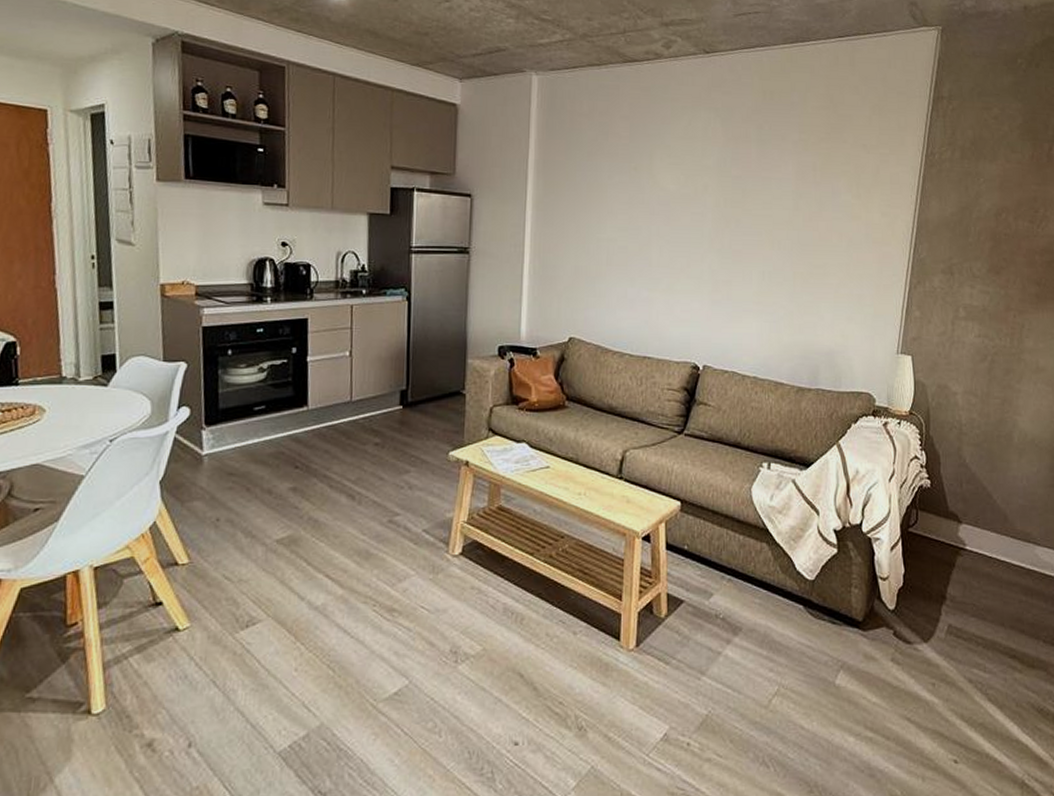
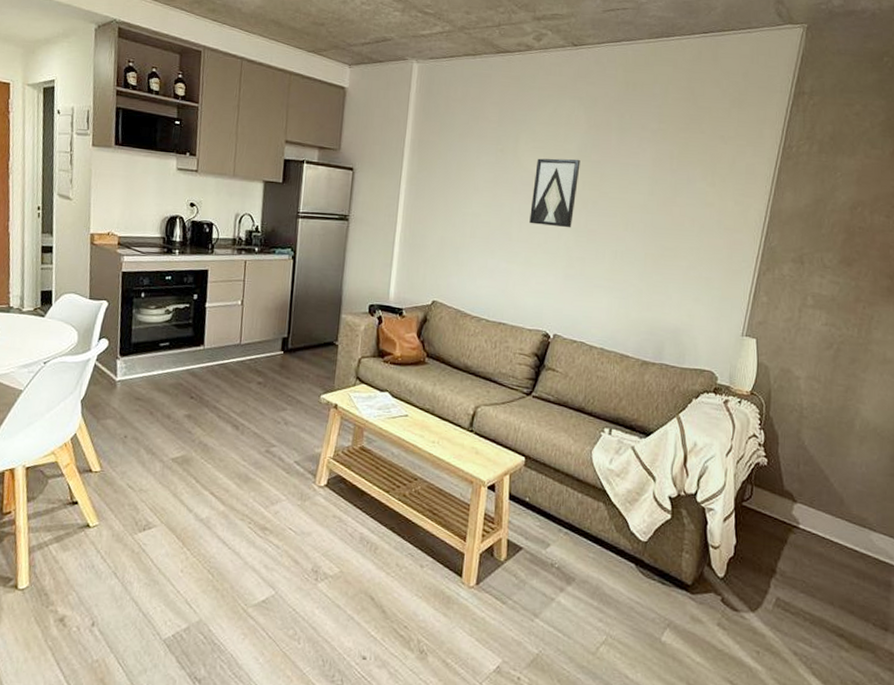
wall art: none [670,175,720,250] -> present [529,158,581,228]

